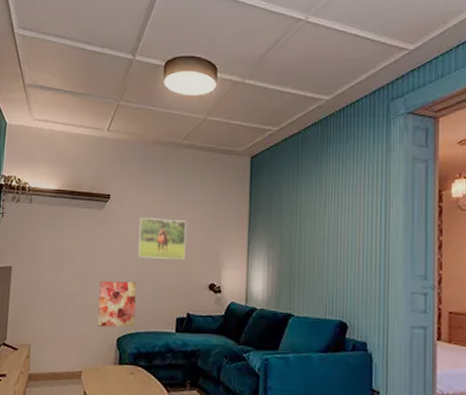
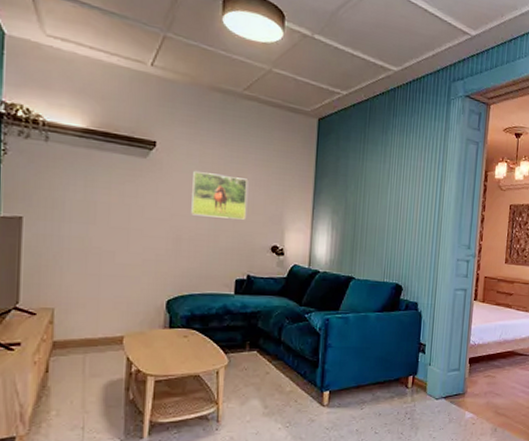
wall art: present [97,280,137,328] -> none [142,238,190,290]

